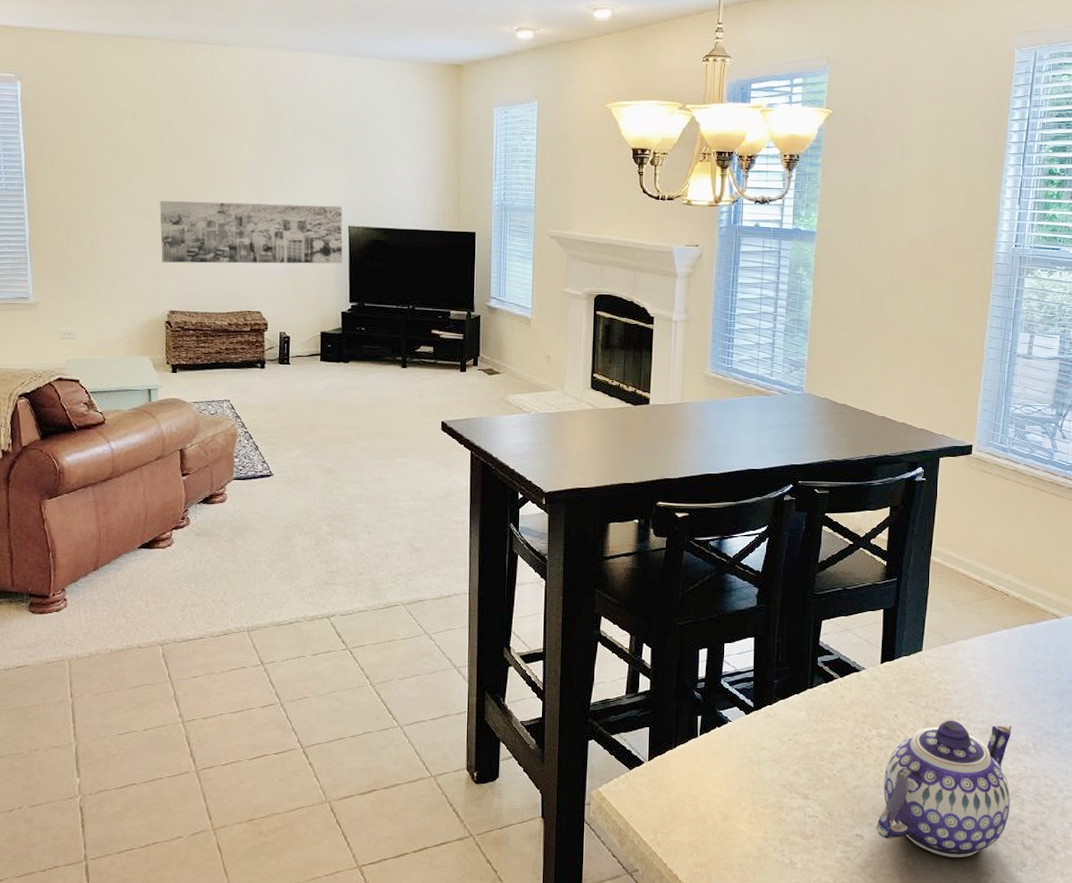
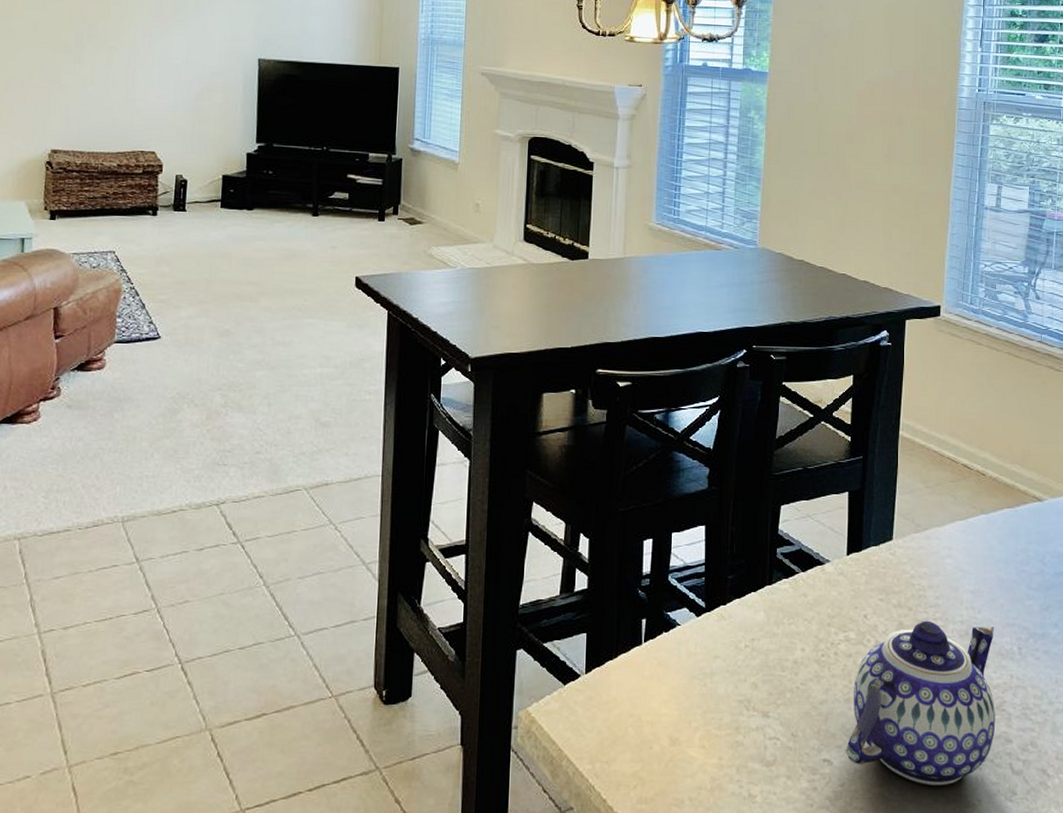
wall art: present [160,200,343,264] -> none [45,28,252,100]

